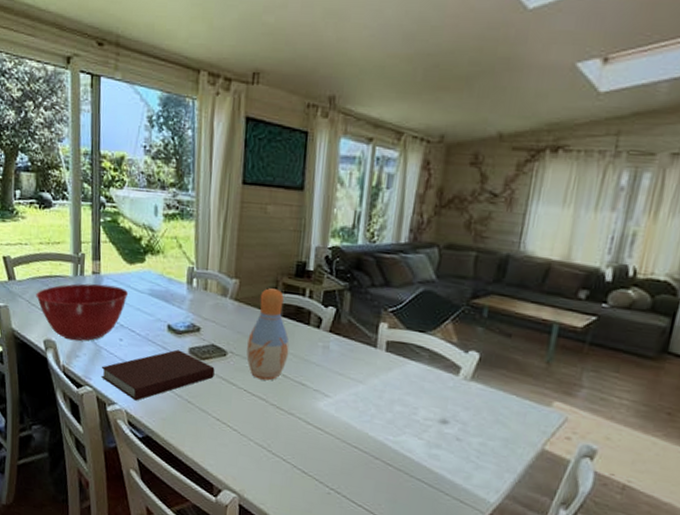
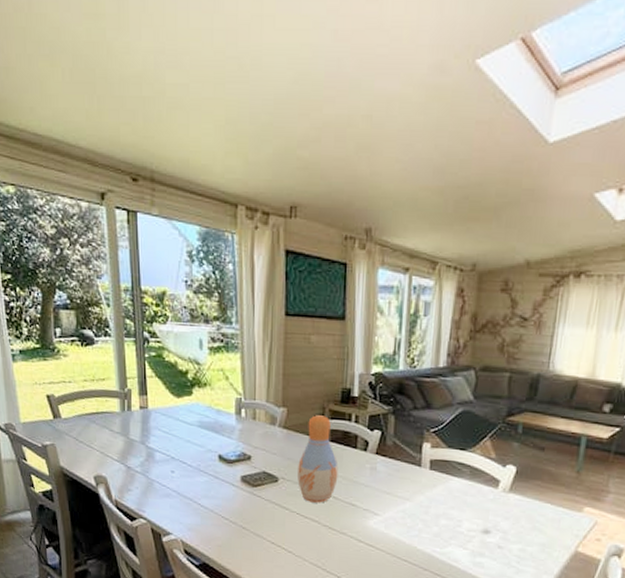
mixing bowl: present [36,283,129,341] -> none [83,418,178,476]
notebook: present [101,349,215,401] -> none [154,478,267,530]

